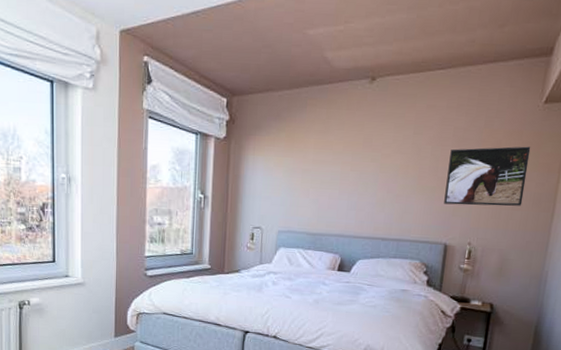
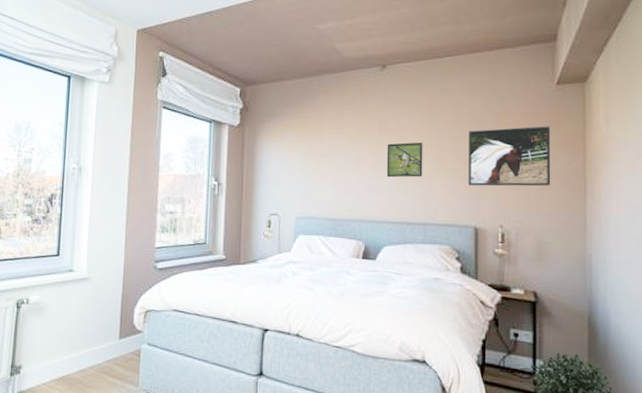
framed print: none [366,159,405,195] -> present [386,142,423,178]

